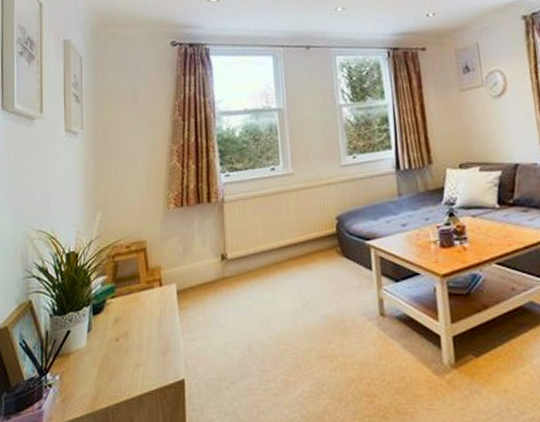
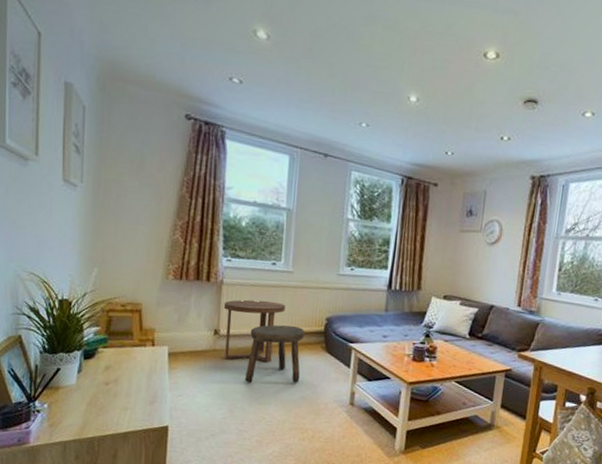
side table: none [227,210,291,287] -> present [223,299,285,362]
stool: none [258,233,319,311] -> present [245,324,305,384]

